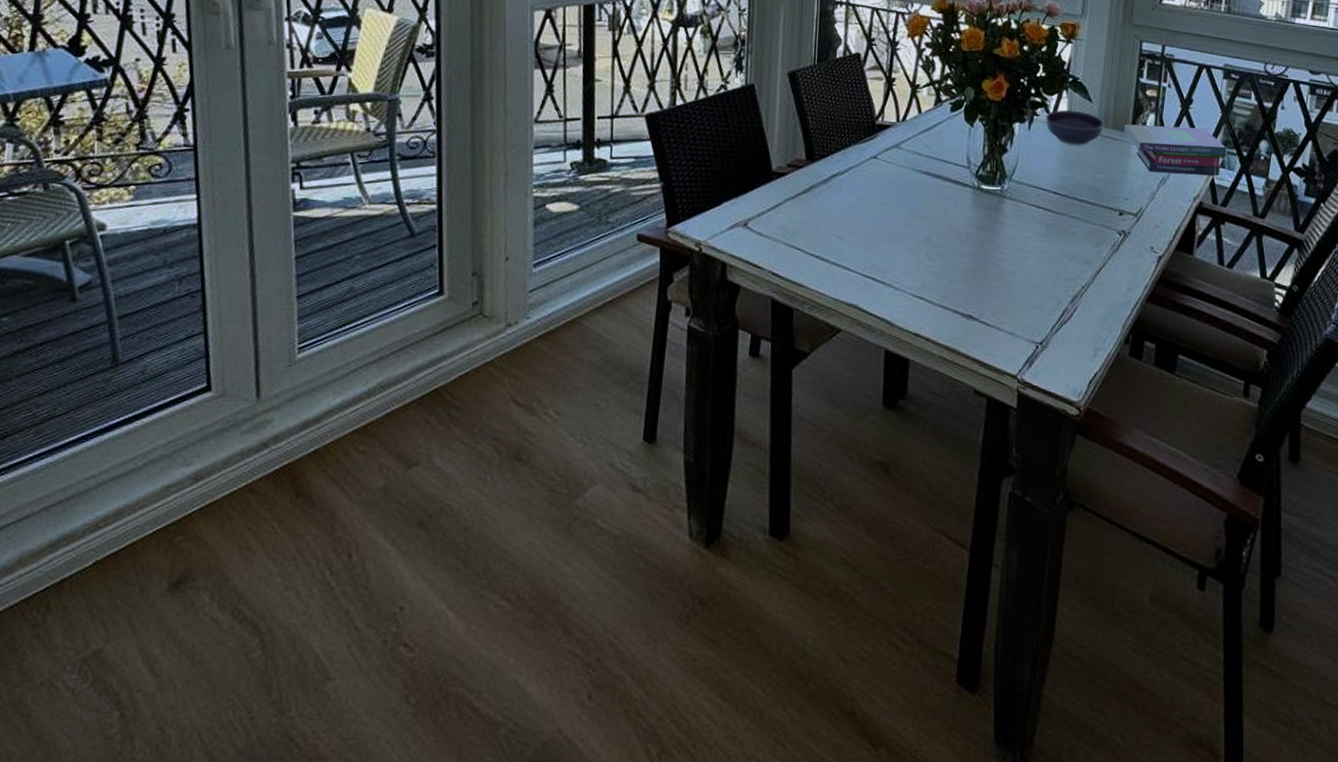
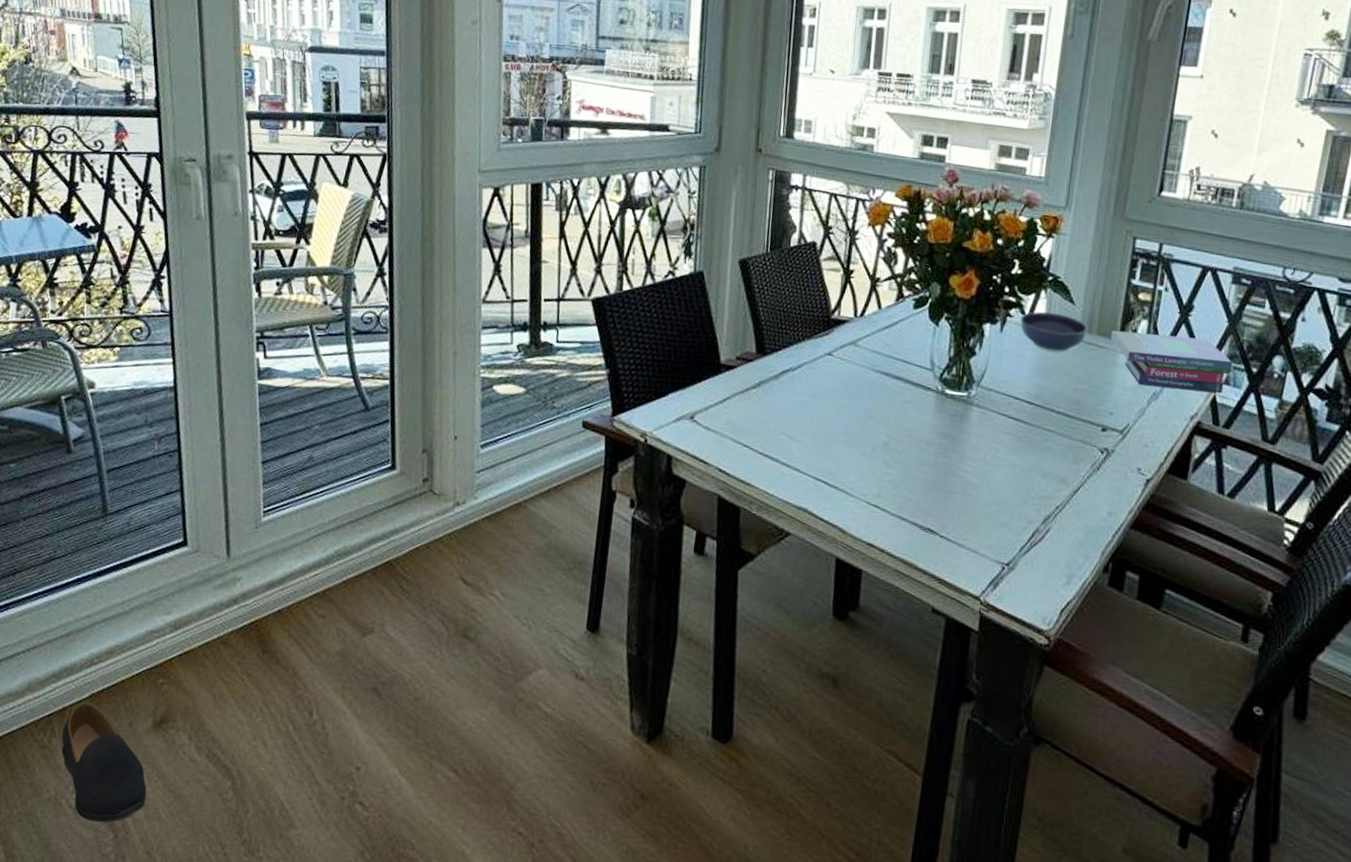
shoe: none [58,570,160,702] -> present [61,701,147,822]

